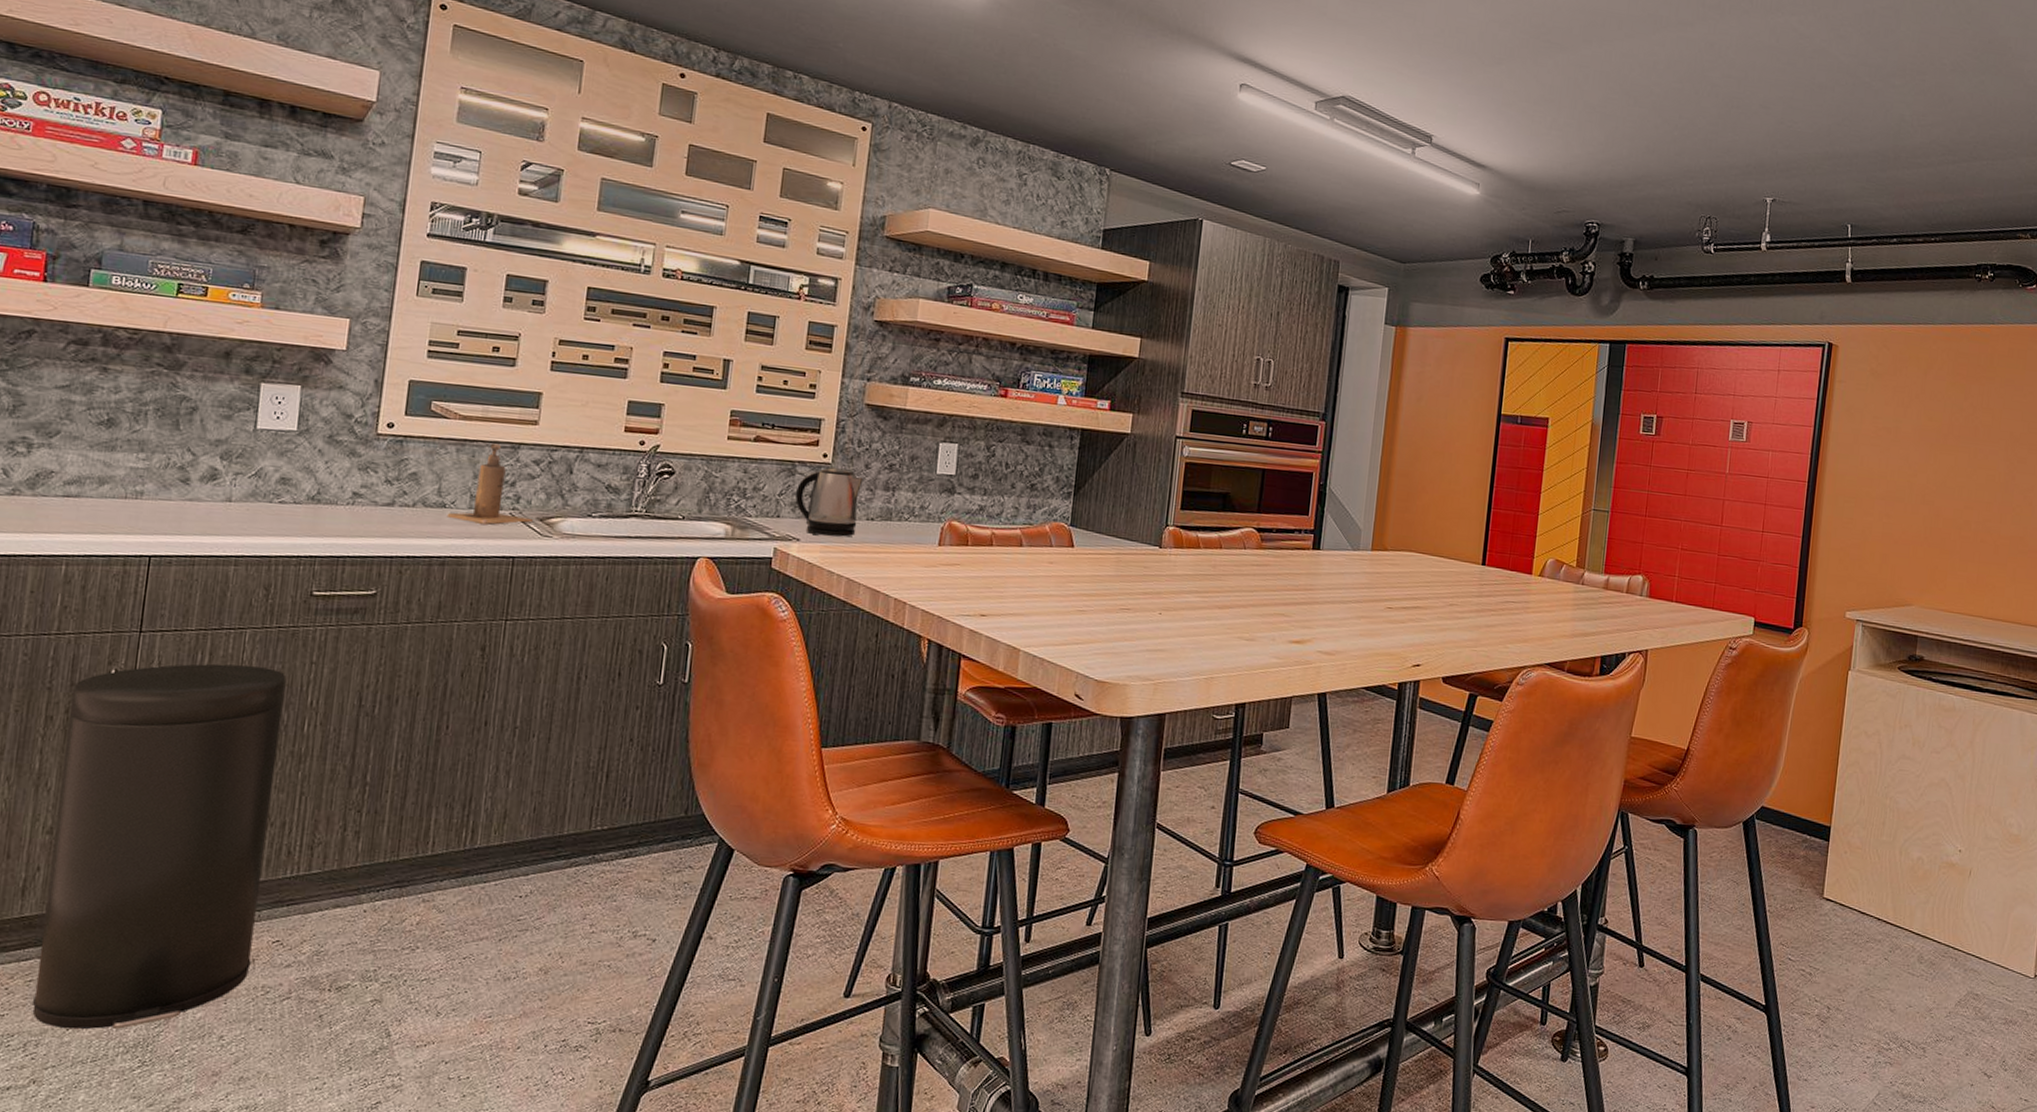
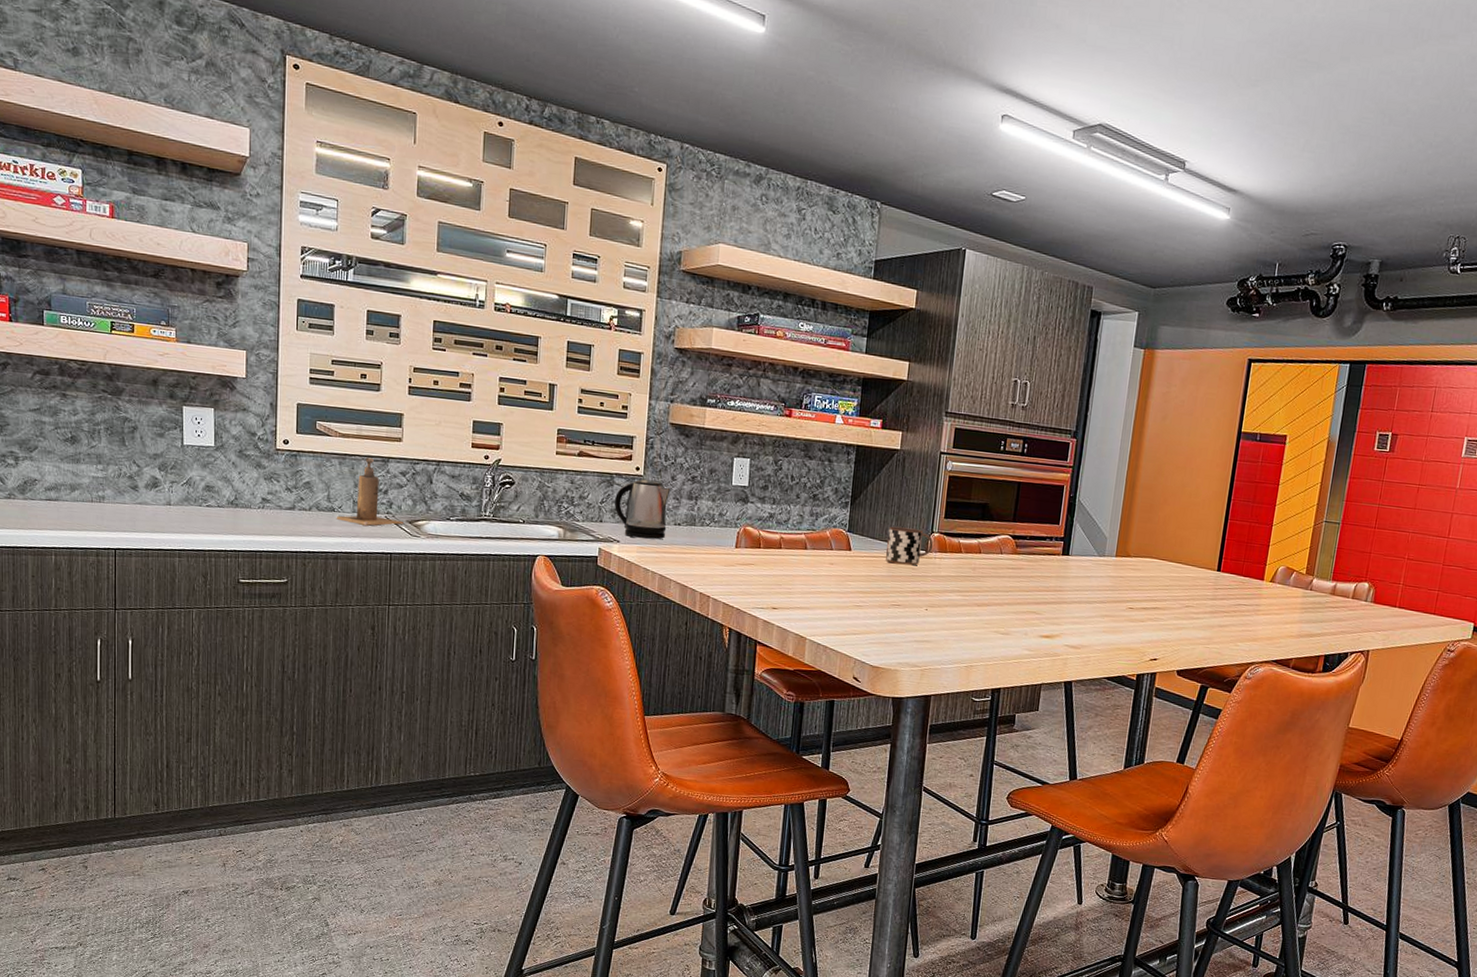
pedal bin: present [32,663,287,1029] -> none [71,635,227,910]
cup: none [1113,519,1168,564] -> present [886,526,934,566]

